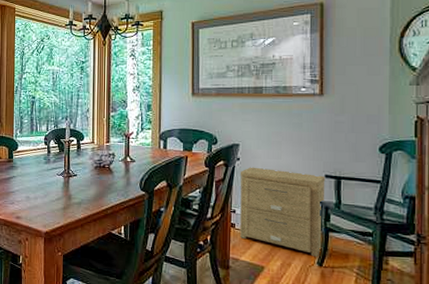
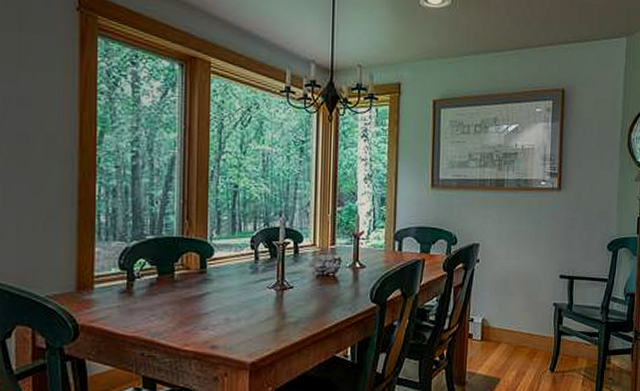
side table: present [240,167,326,258] -> none [477,269,560,363]

